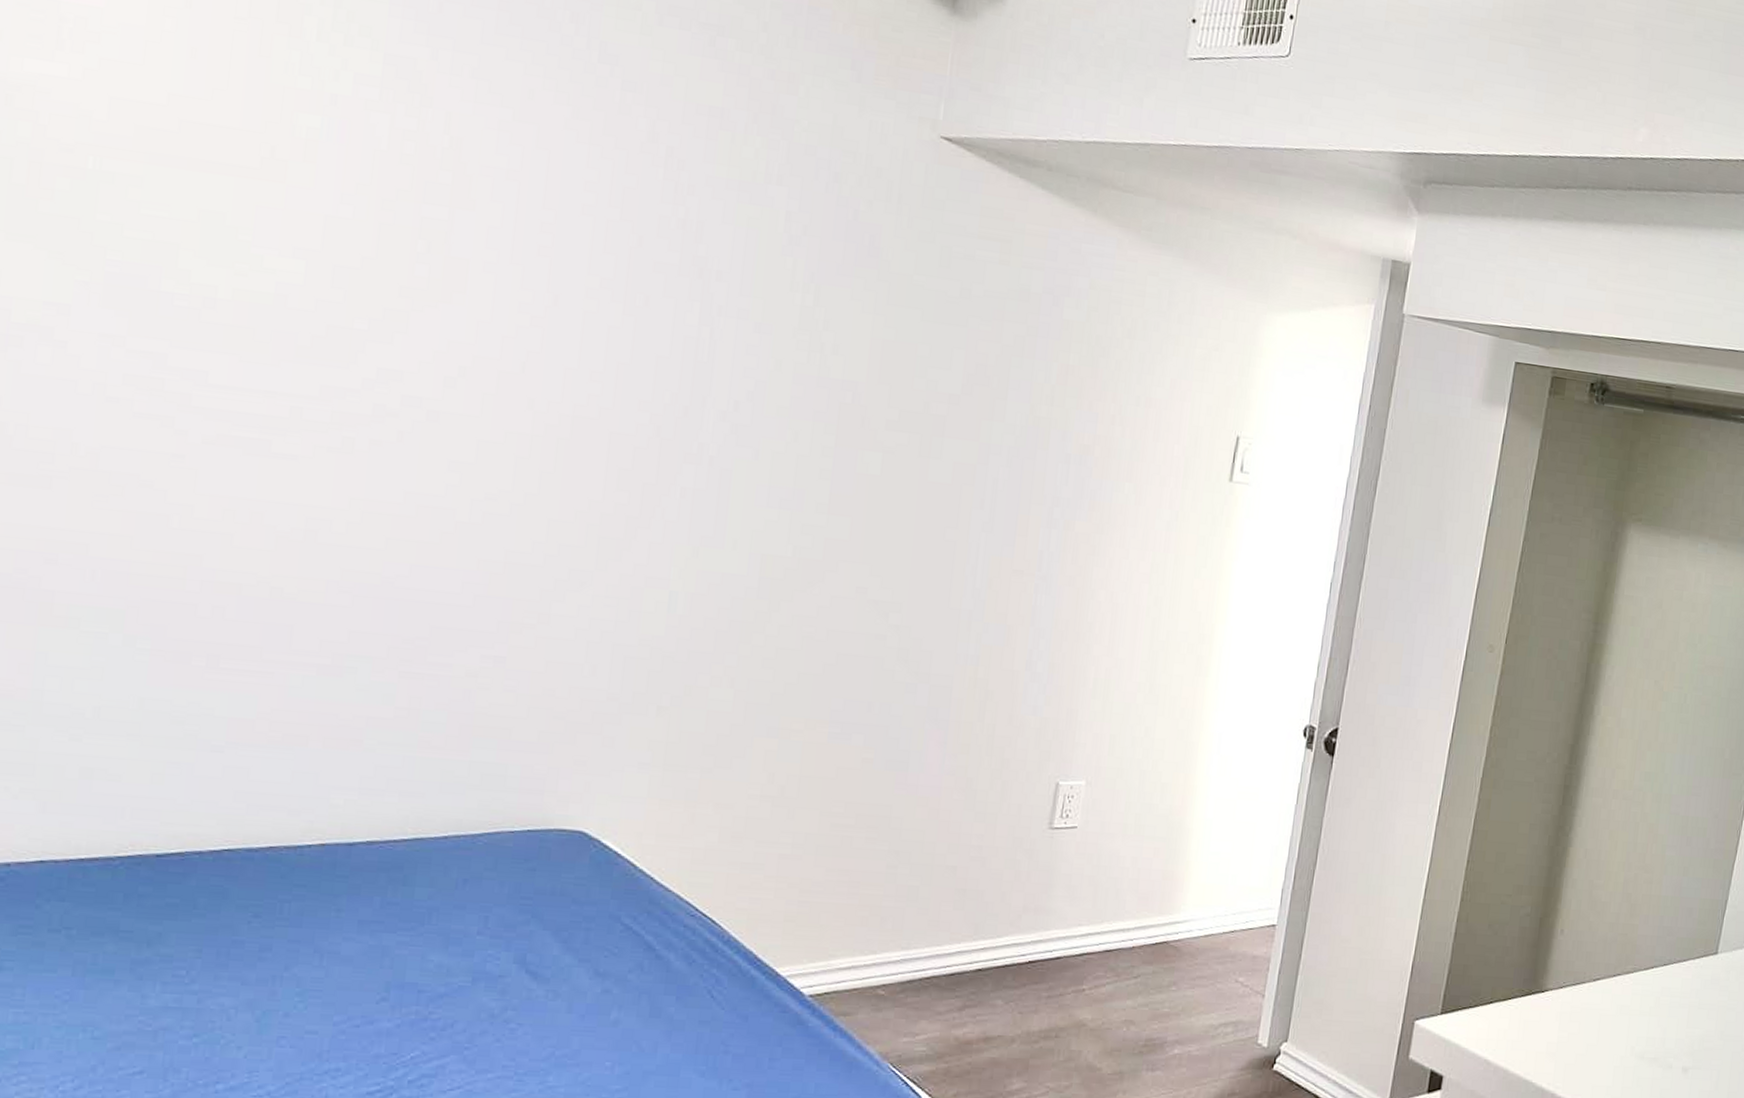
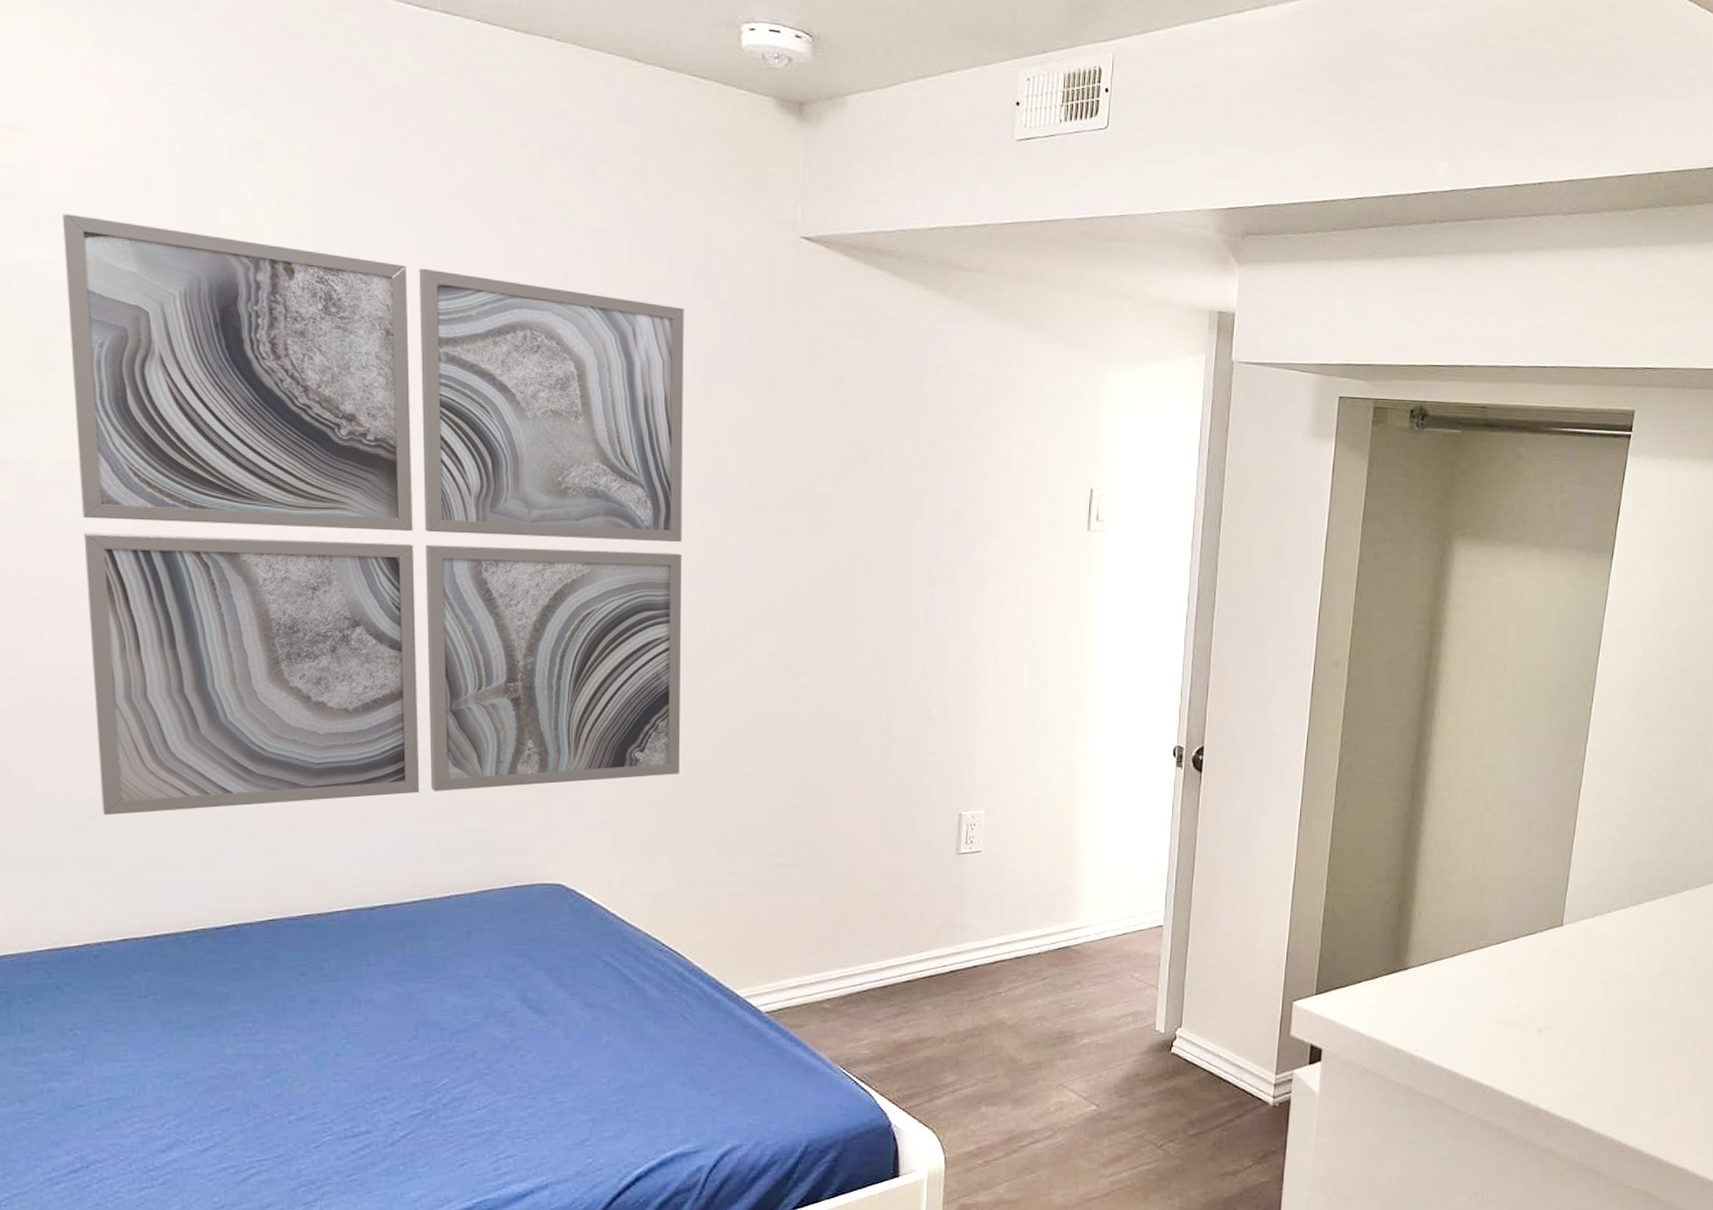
wall art: none [35,25,801,716] -> present [61,212,684,816]

